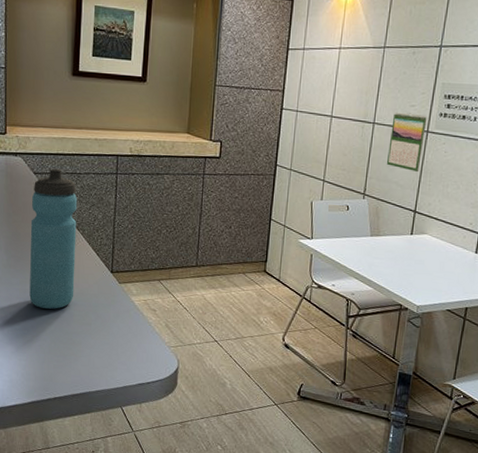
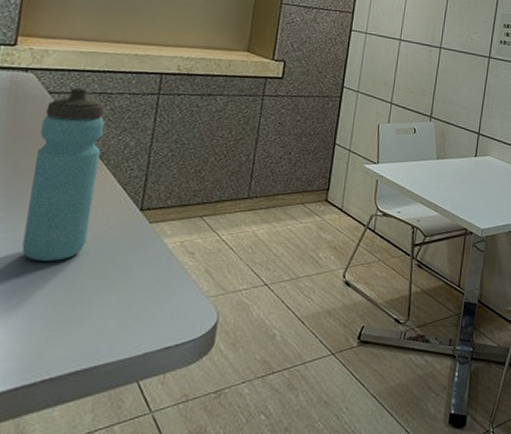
calendar: present [386,112,427,172] -> none [452,38,489,95]

